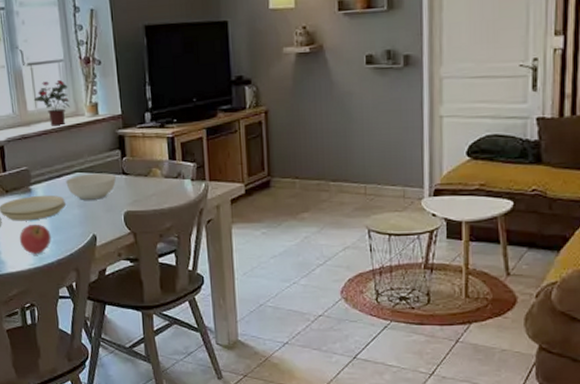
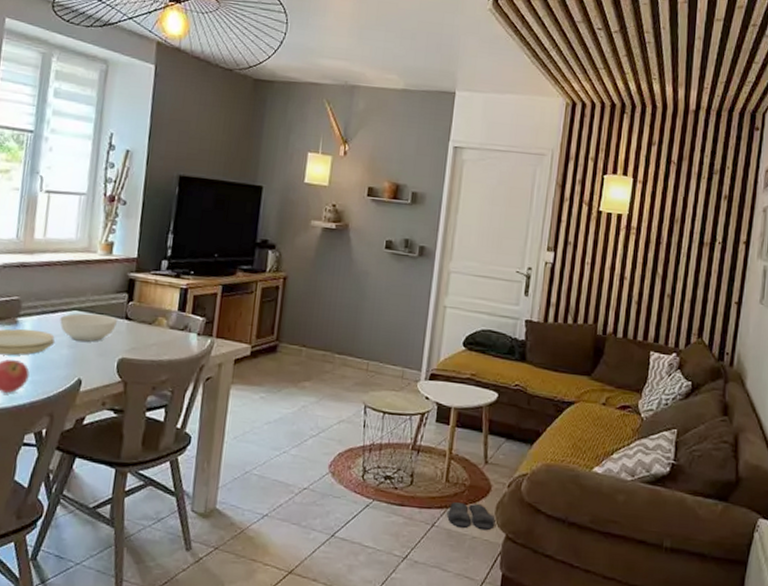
potted flower: present [33,80,70,126] -> none [43,211,85,260]
slippers: none [470,317,526,343] -> present [446,502,496,531]

